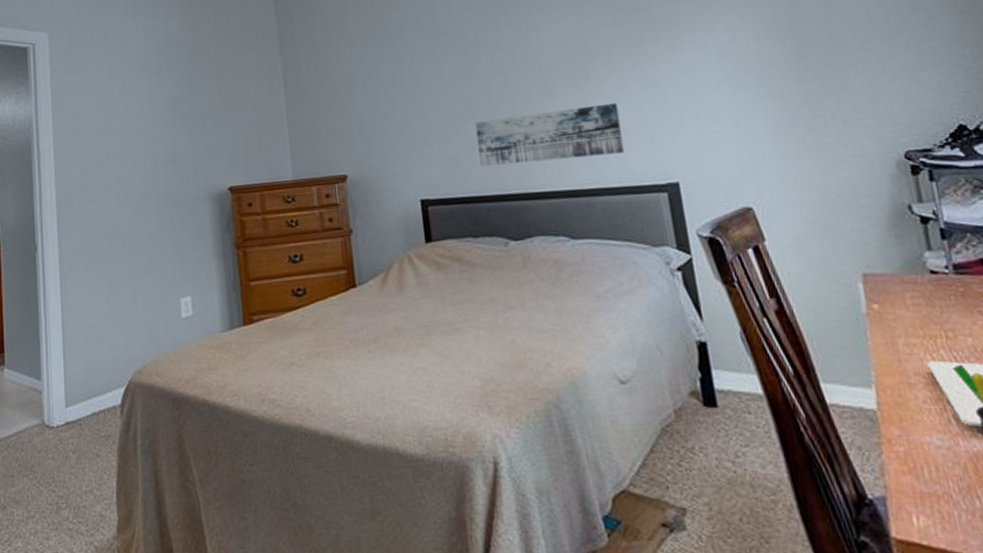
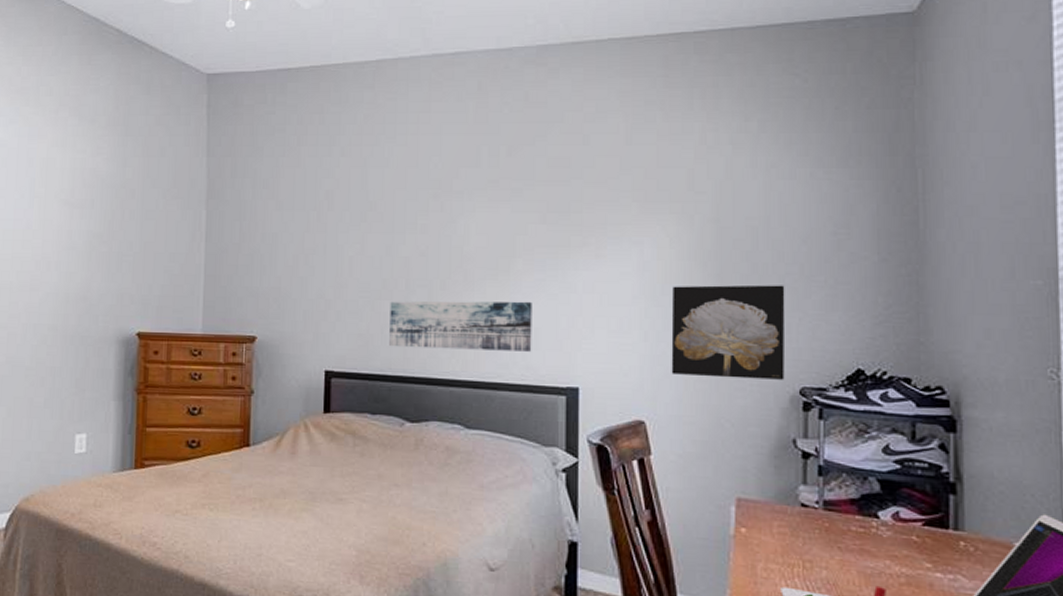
wall art: none [754,51,887,156] -> present [671,285,785,380]

